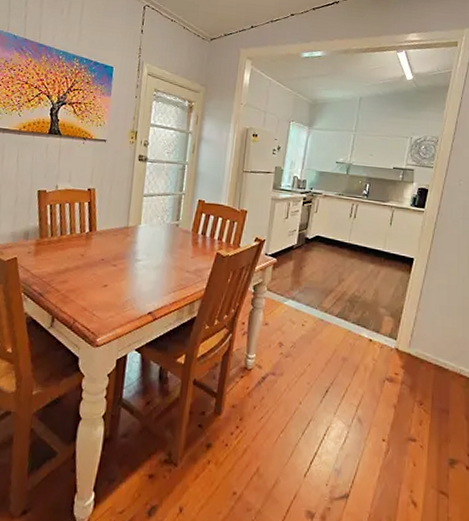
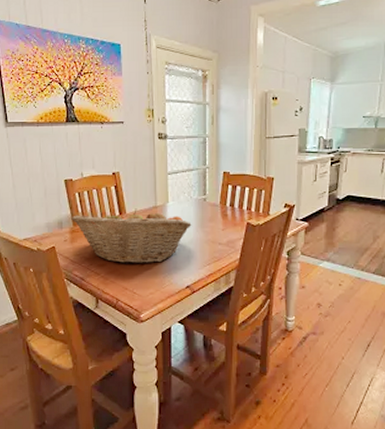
fruit basket: none [39,227,161,285] -> present [71,208,192,264]

